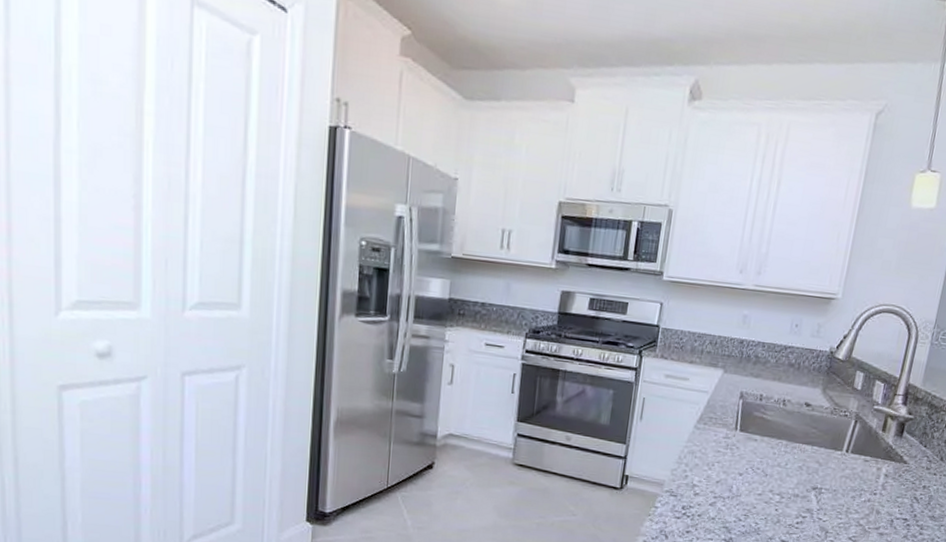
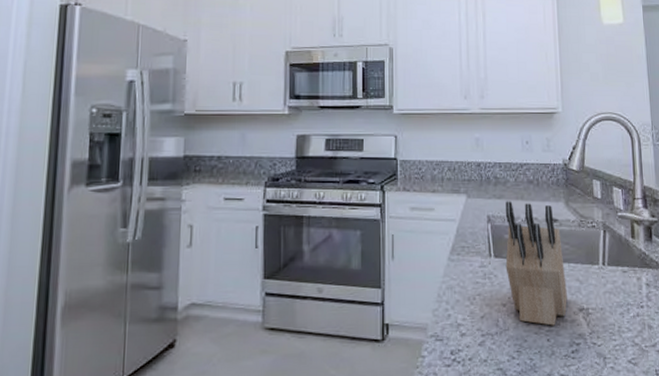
knife block: none [748,380,811,499] -> present [505,201,567,326]

